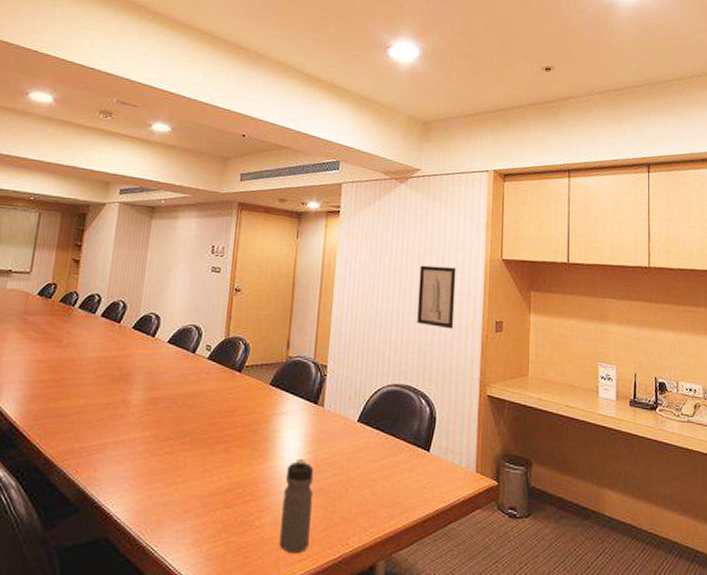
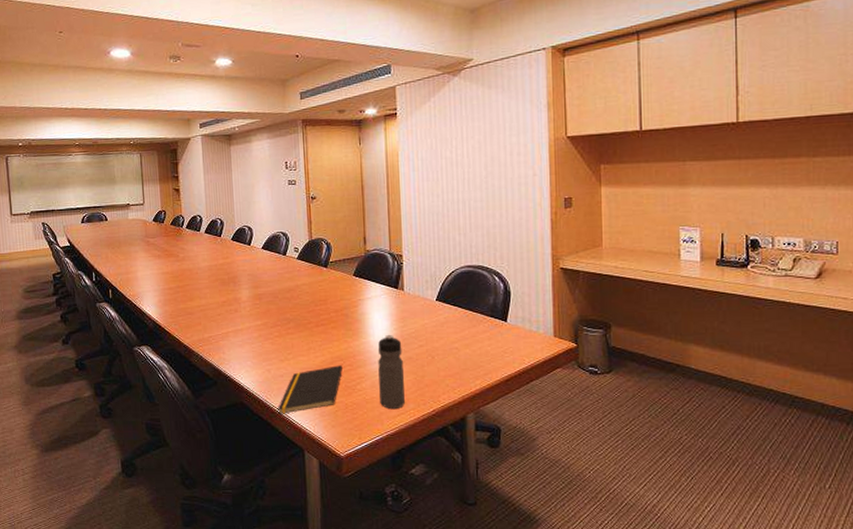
notepad: none [151,494,242,556] -> present [277,365,344,414]
wall art: present [417,265,456,329] -> none [481,151,521,211]

